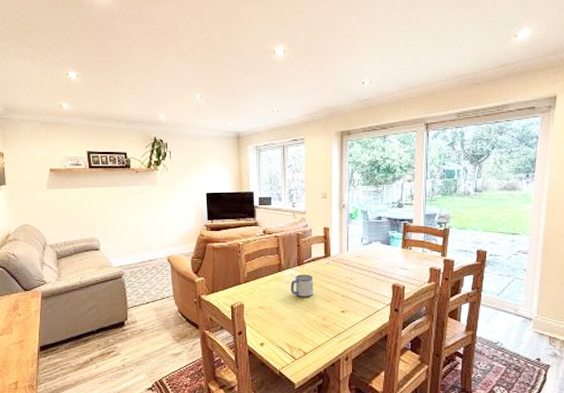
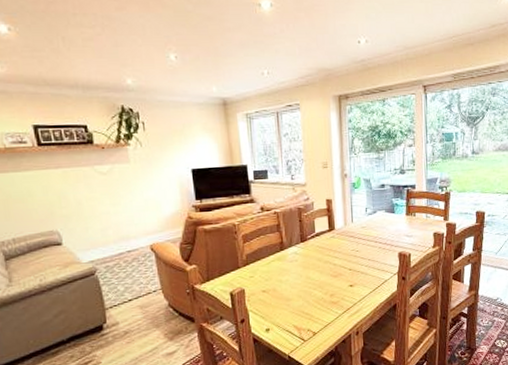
mug: present [290,274,313,298] -> none [294,251,319,276]

